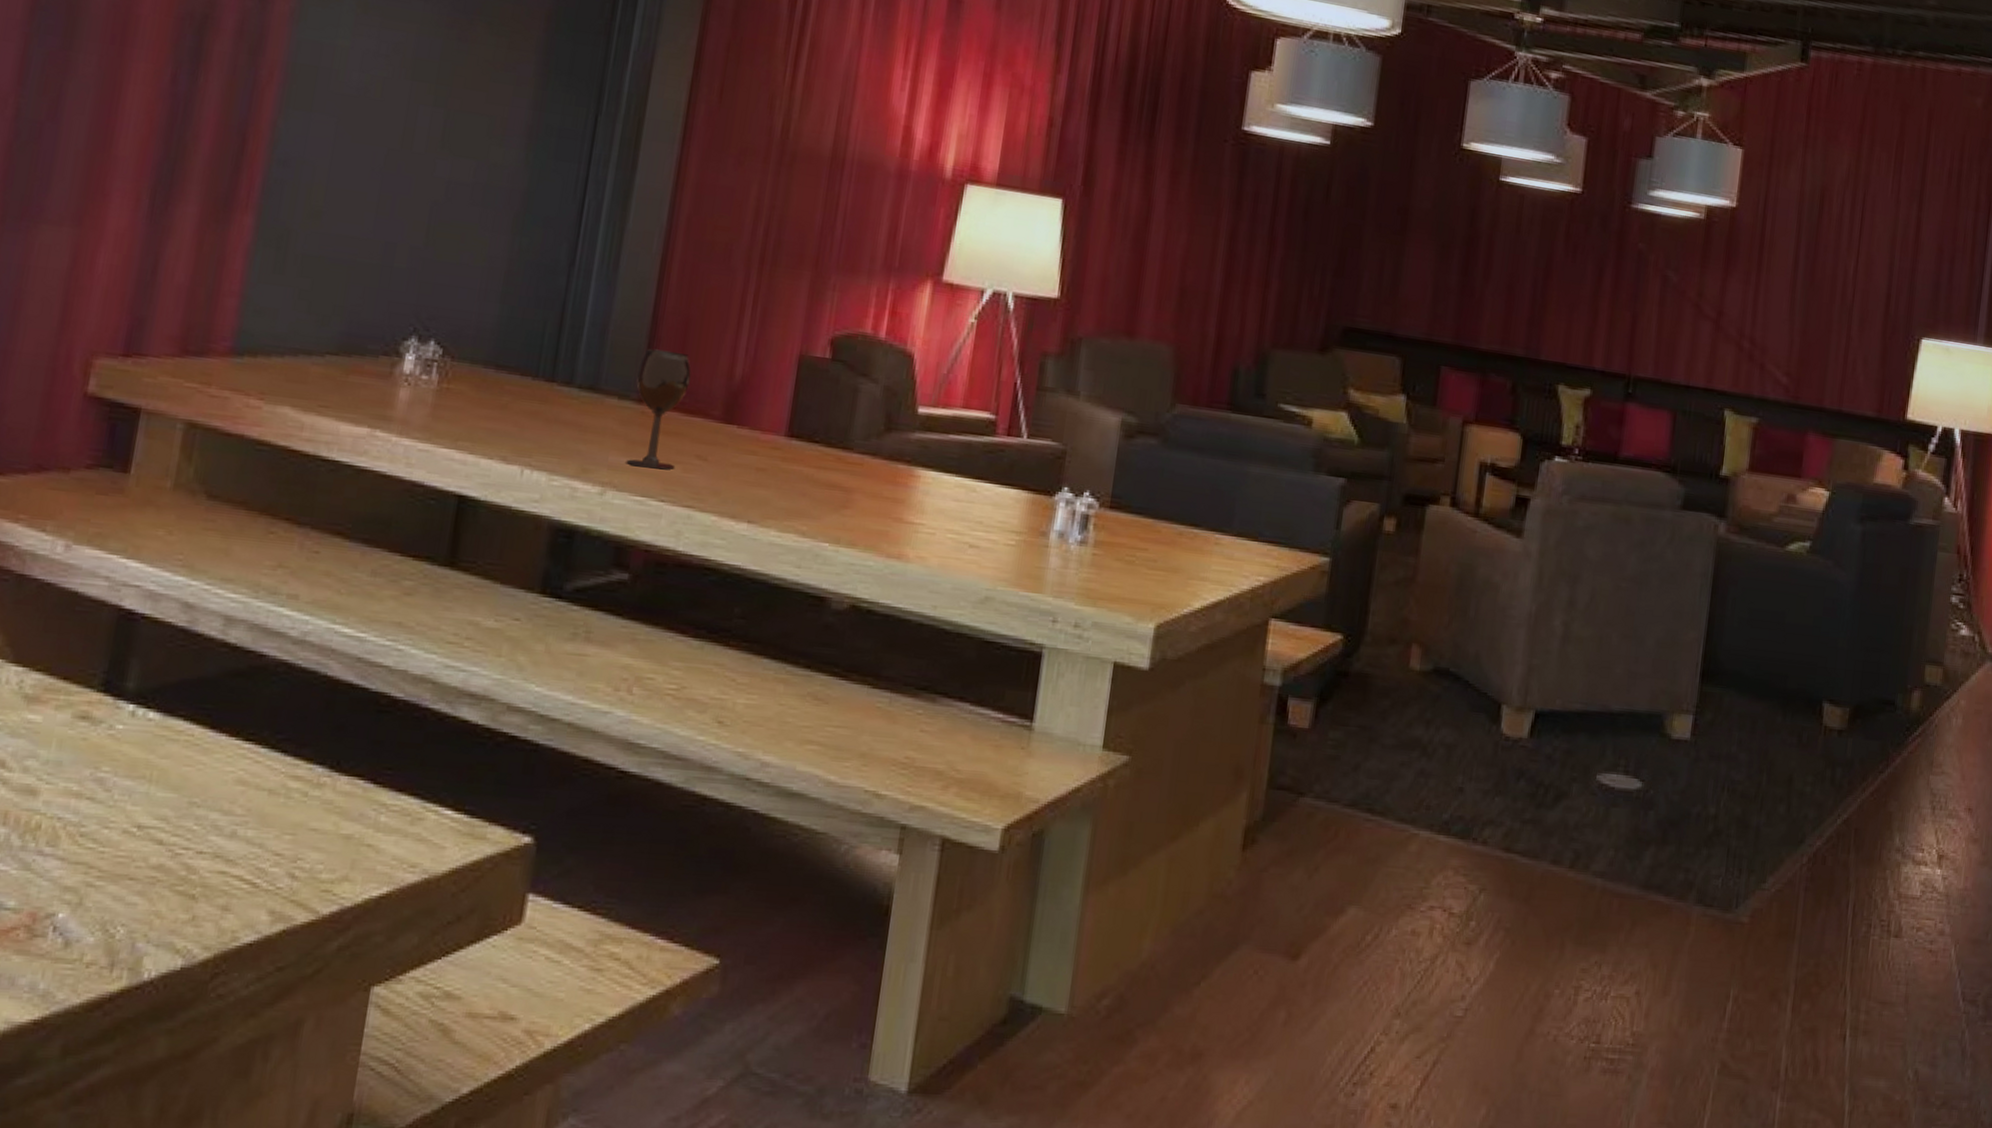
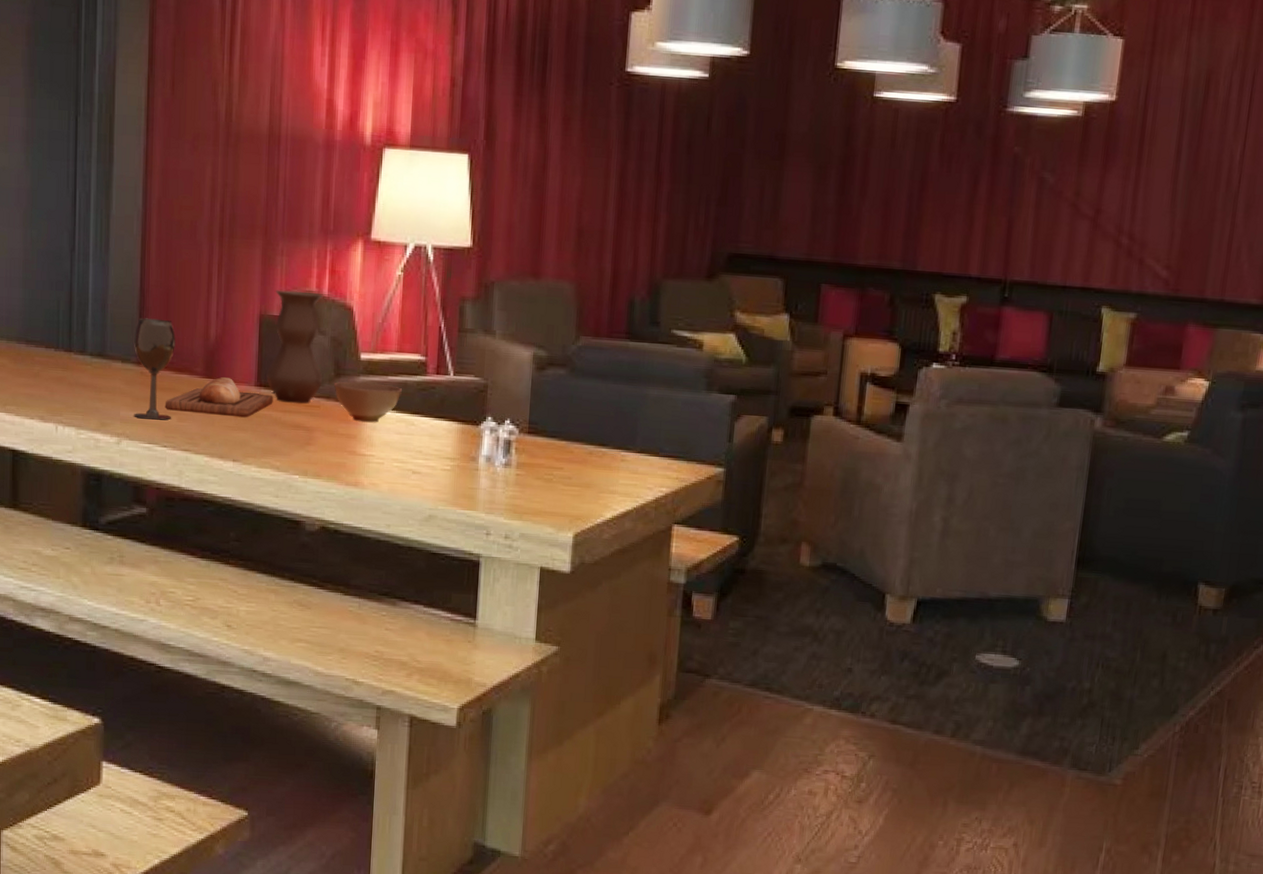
bread loaf: none [667,423,807,473] -> present [164,376,273,418]
vase: none [800,328,881,461] -> present [266,289,324,405]
bowl: none [881,437,966,487] -> present [333,381,403,423]

